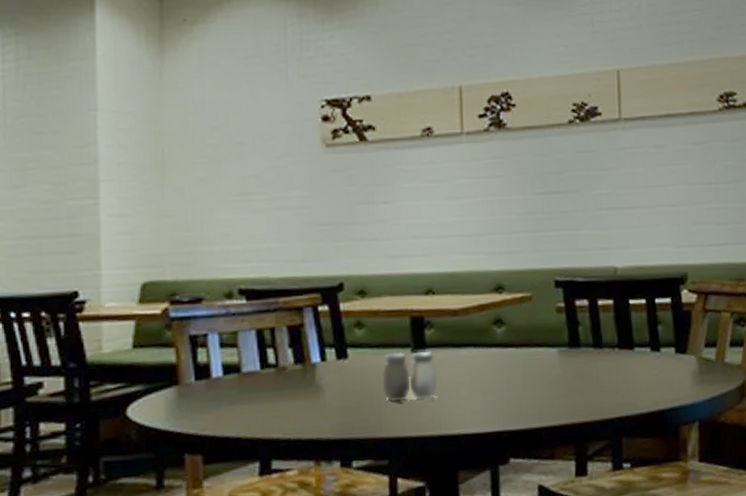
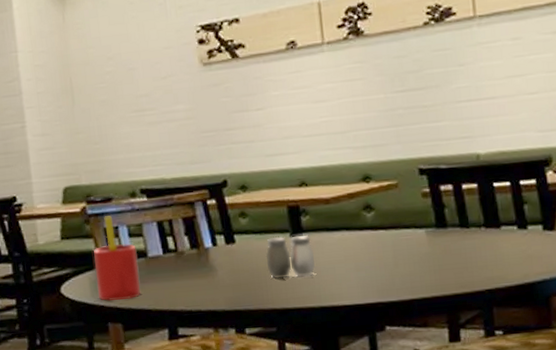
straw: none [173,320,230,427] -> present [94,215,141,301]

